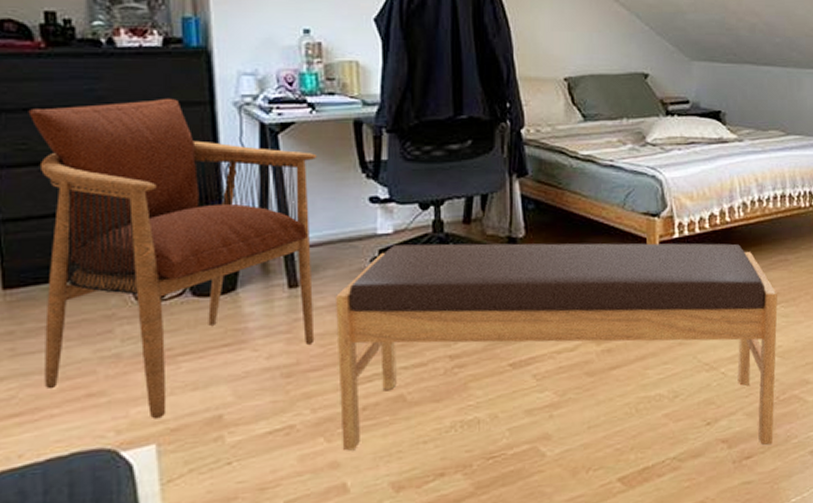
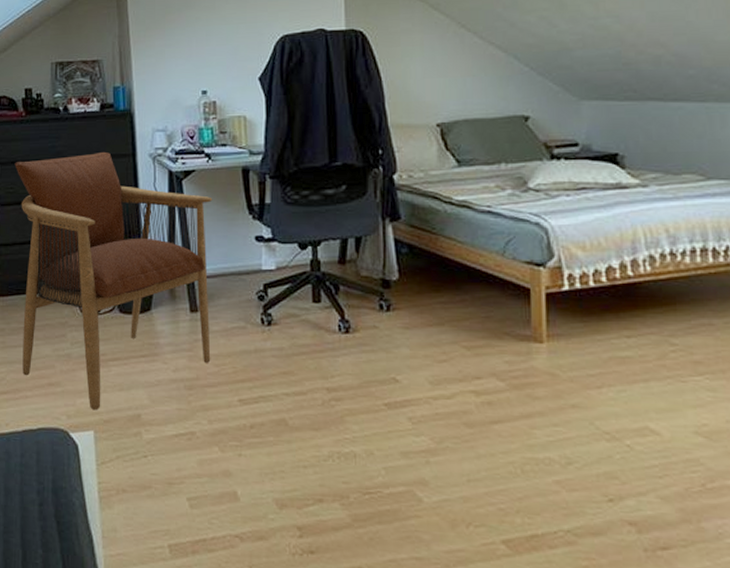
bench: present [336,243,778,451] -> none [228,281,701,540]

